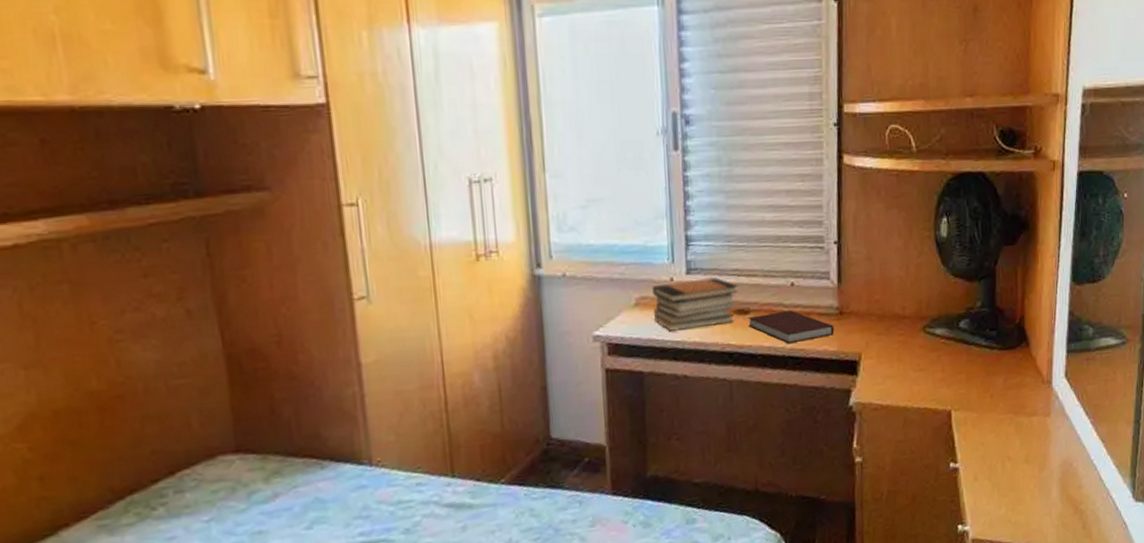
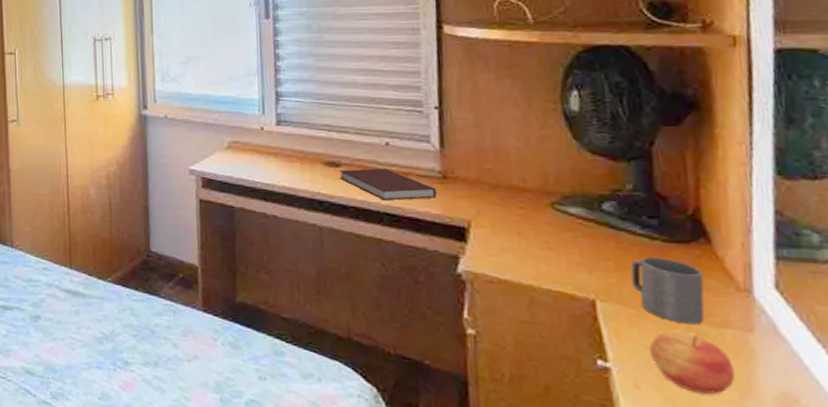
book stack: present [653,277,738,331] -> none [244,130,329,175]
mug: none [976,364,1023,419] -> present [630,257,705,325]
apple: none [985,426,1038,474] -> present [649,332,736,394]

